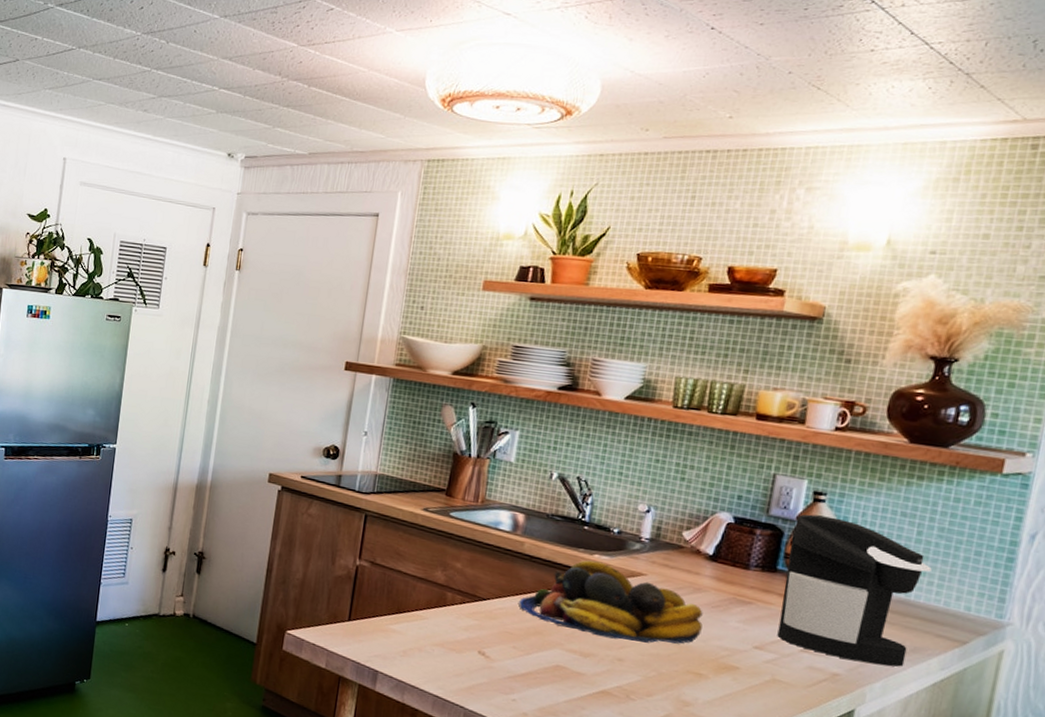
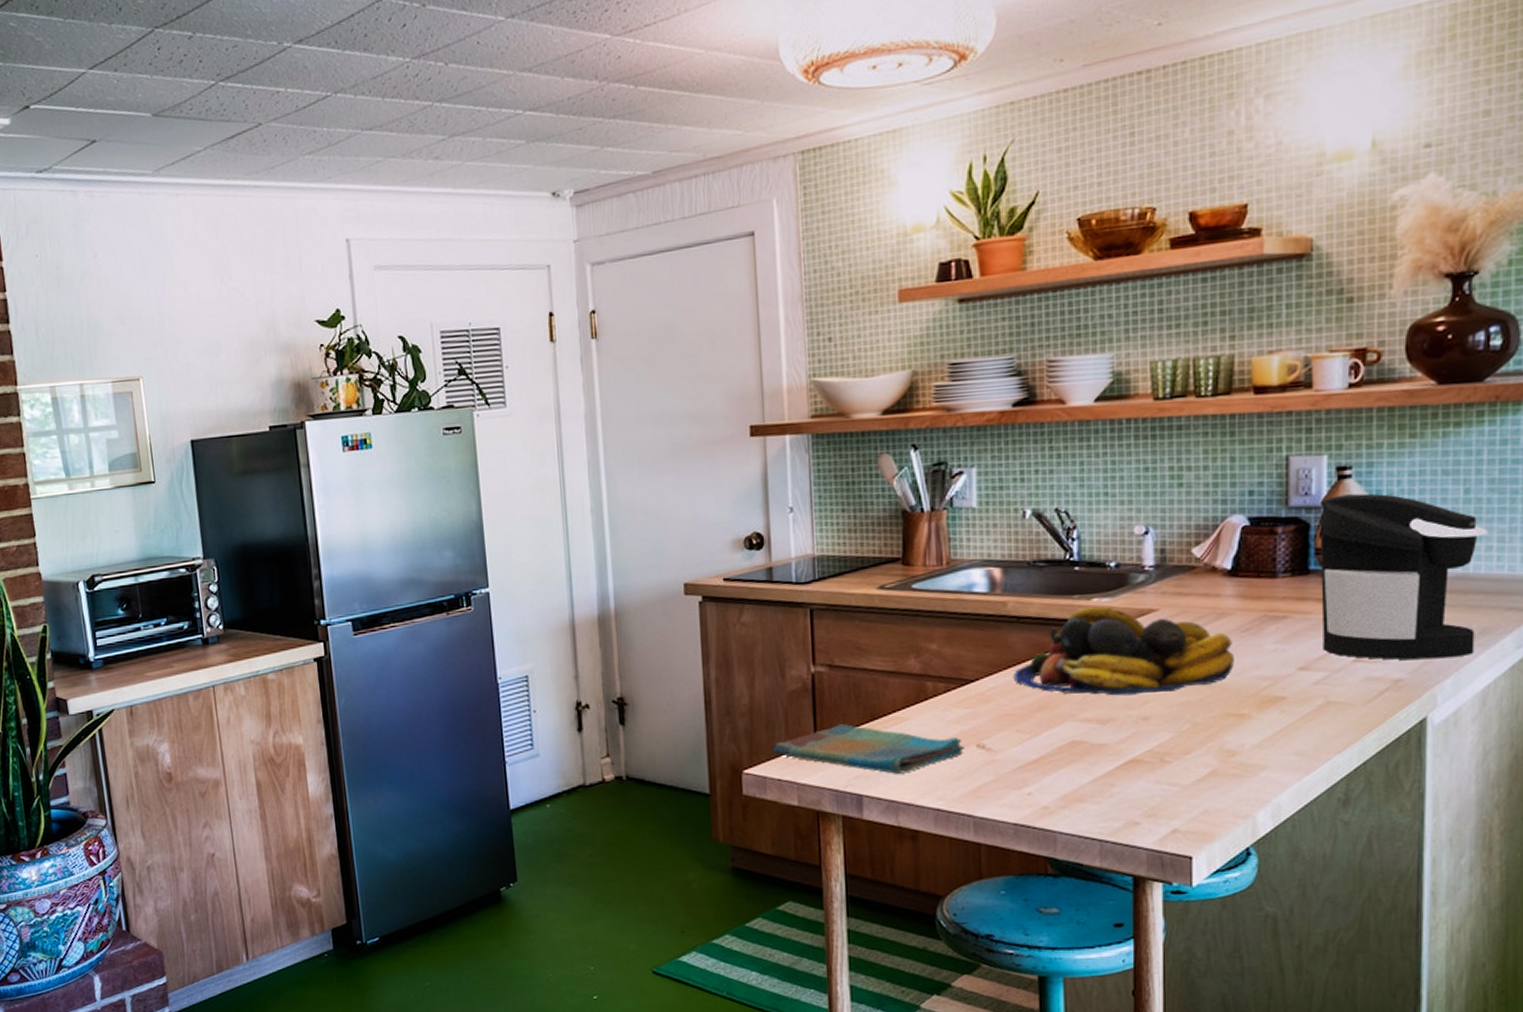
dish towel: none [313,610,468,662] -> present [772,724,964,774]

